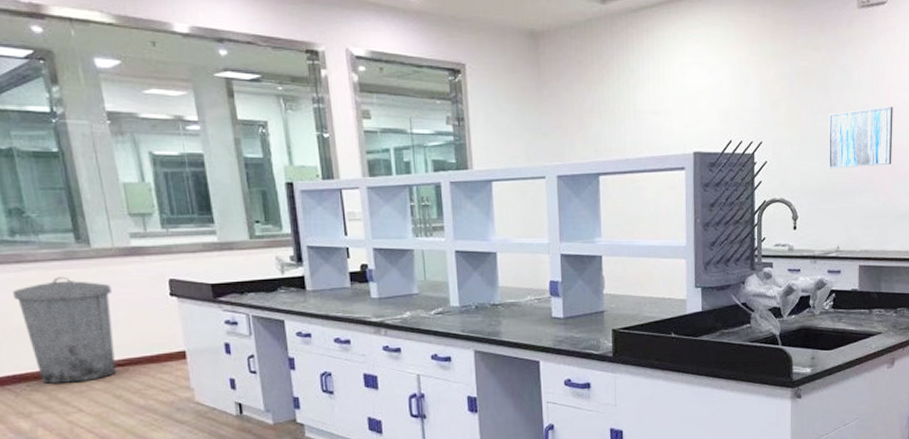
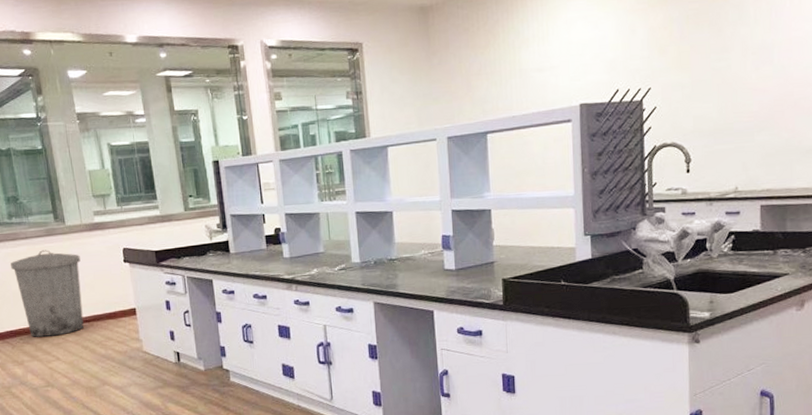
wall art: present [828,107,893,169] -> none [722,39,796,109]

